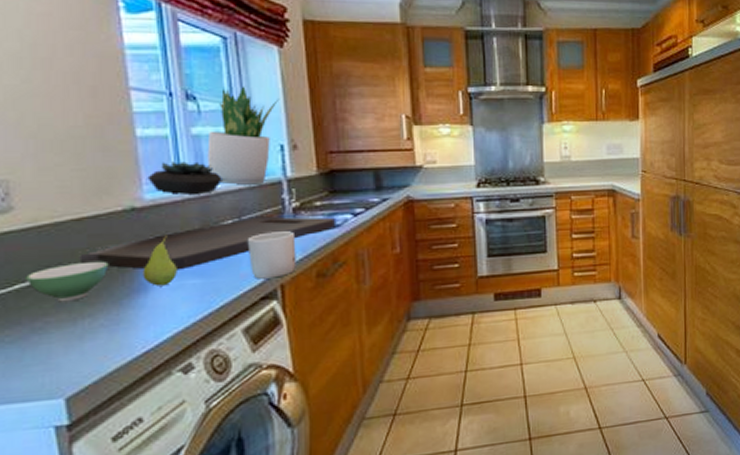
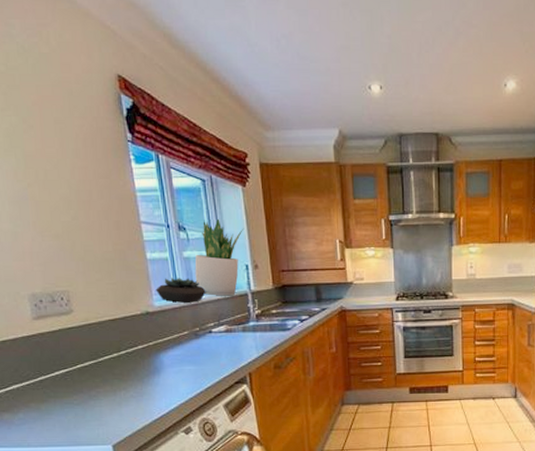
bowl: present [26,261,109,302] -> none [83,350,134,378]
cutting board: present [79,216,335,269] -> none [115,320,287,358]
fruit: present [142,234,177,287] -> none [156,332,178,370]
mug: present [247,231,296,279] -> none [224,332,260,368]

